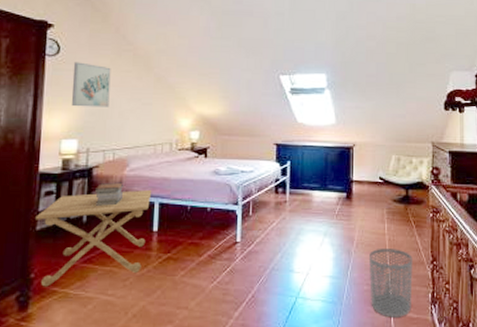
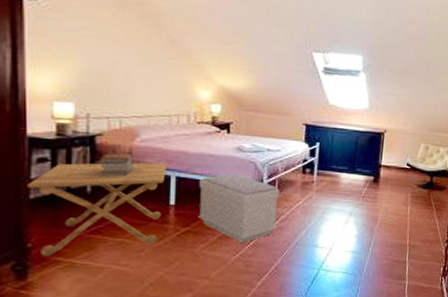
wall art: present [71,62,111,107] -> none [62,10,112,69]
bench: none [178,197,254,269] -> present [198,174,280,243]
waste bin: present [369,247,413,318] -> none [388,227,430,287]

